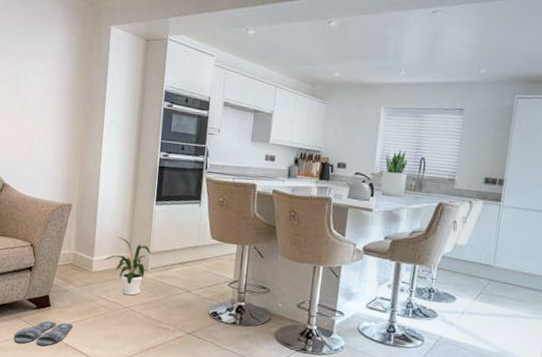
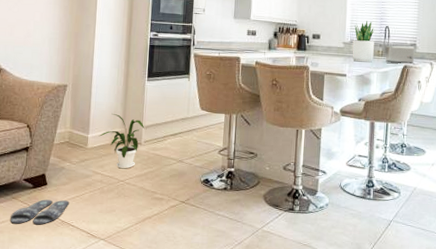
kettle: present [345,171,375,200] -> none [320,41,347,67]
toaster: none [417,180,452,202] -> present [385,46,415,64]

